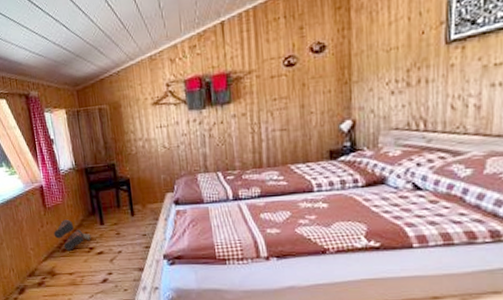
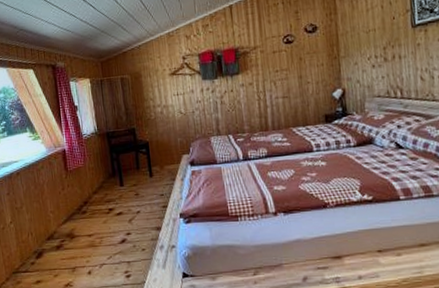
boots: present [53,219,91,251] -> none [74,182,111,213]

